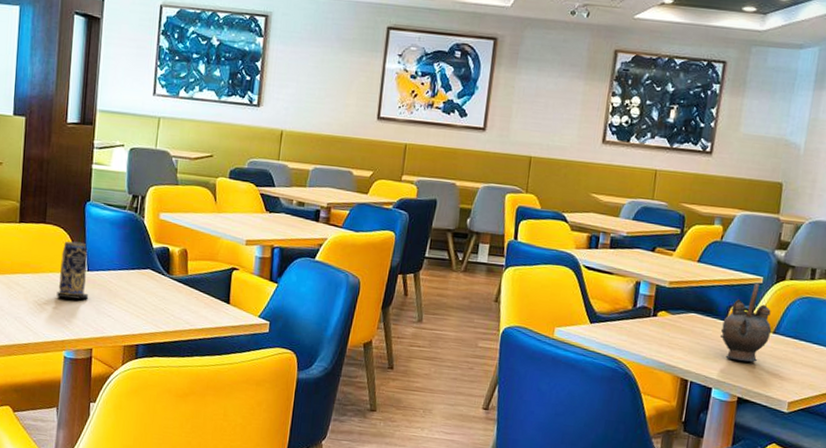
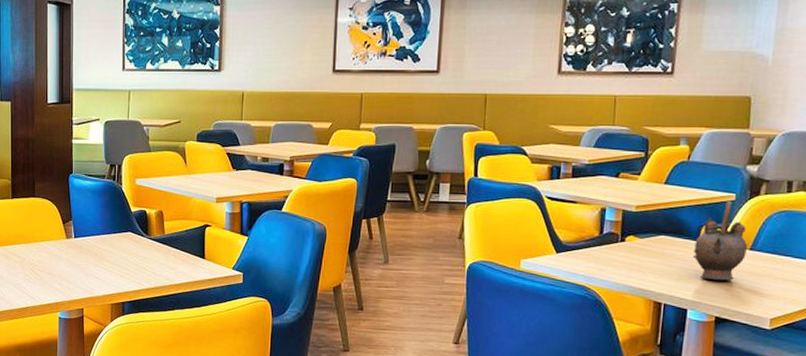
candle: present [56,241,89,300] -> none [48,211,77,265]

